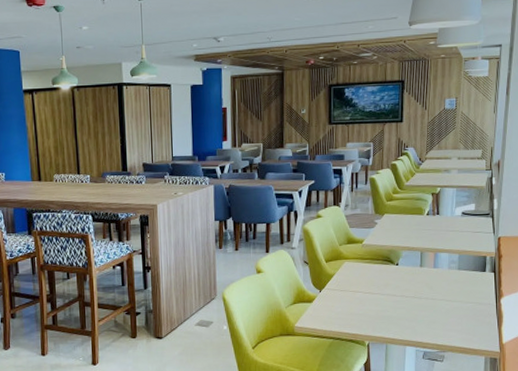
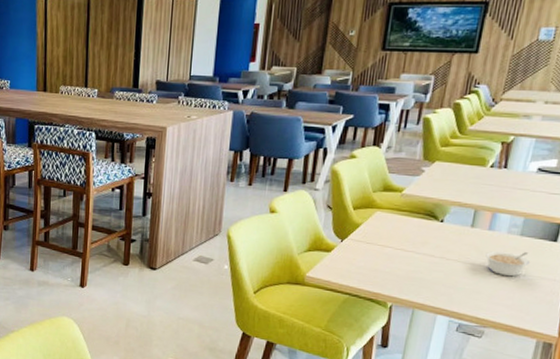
legume: none [434,283,469,306] -> present [484,251,531,277]

